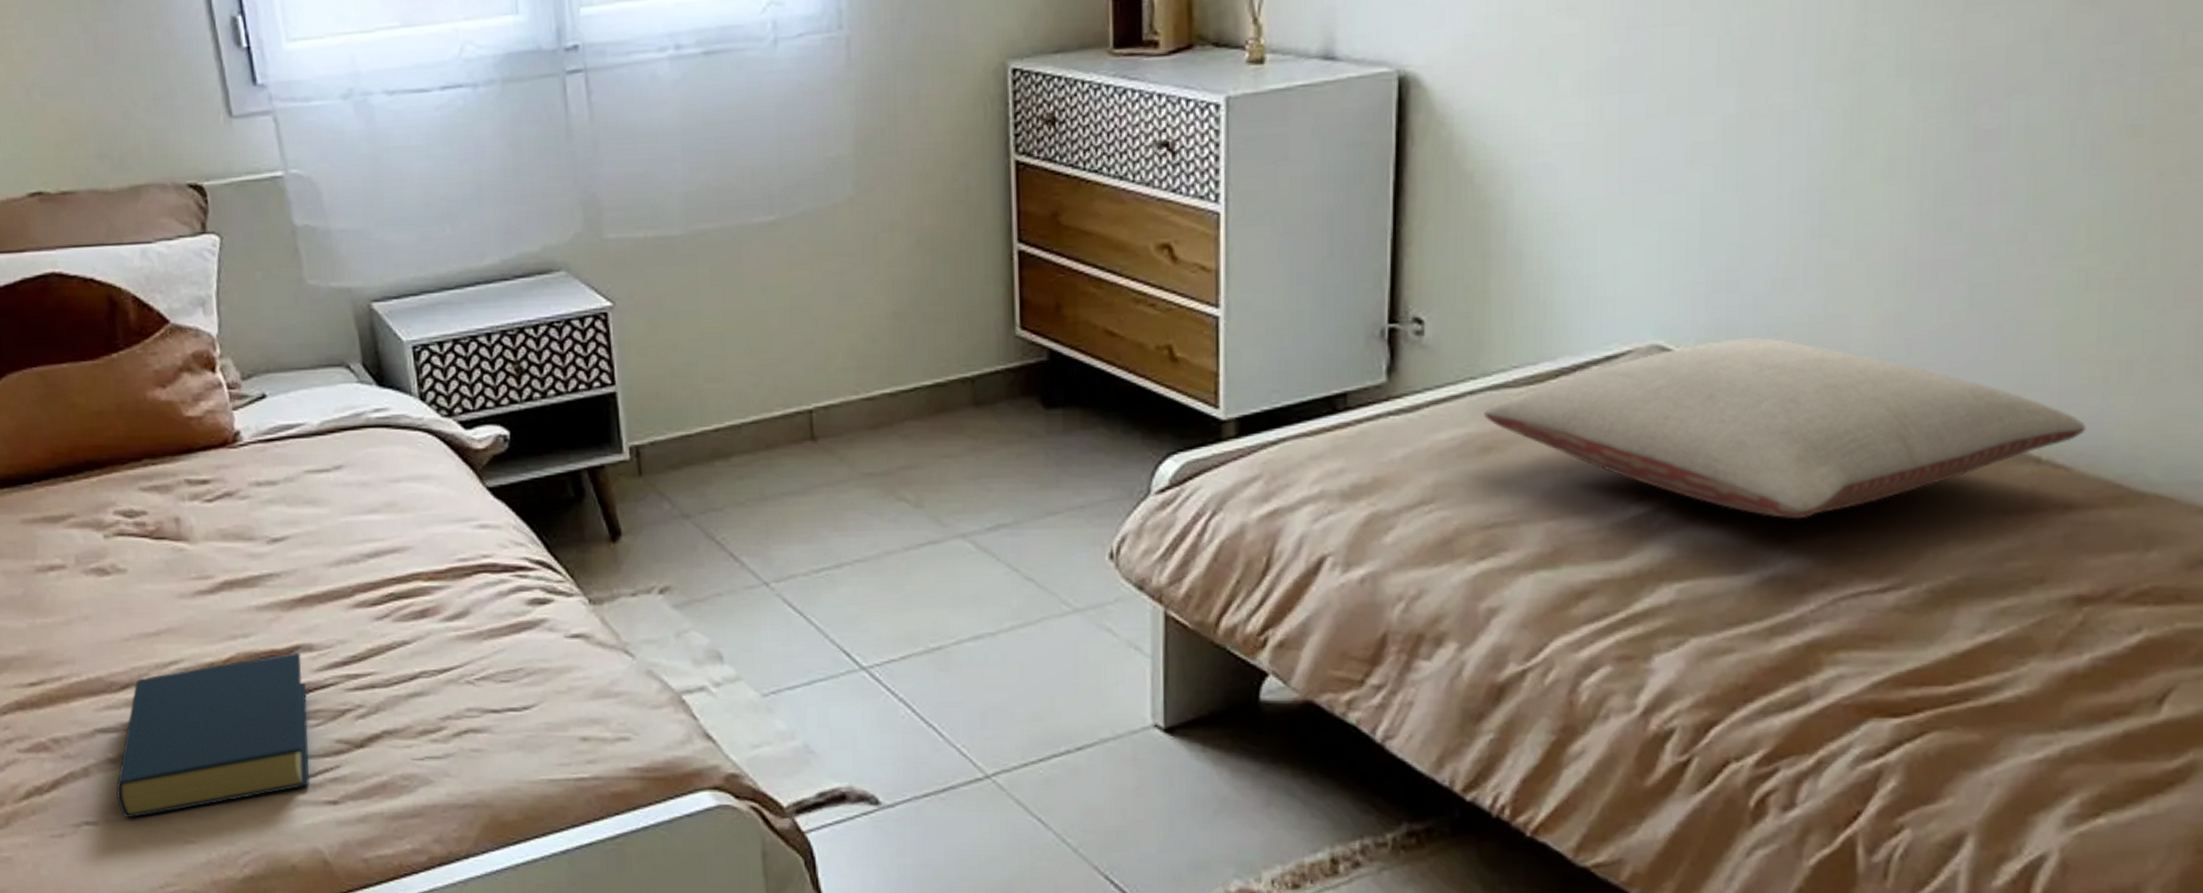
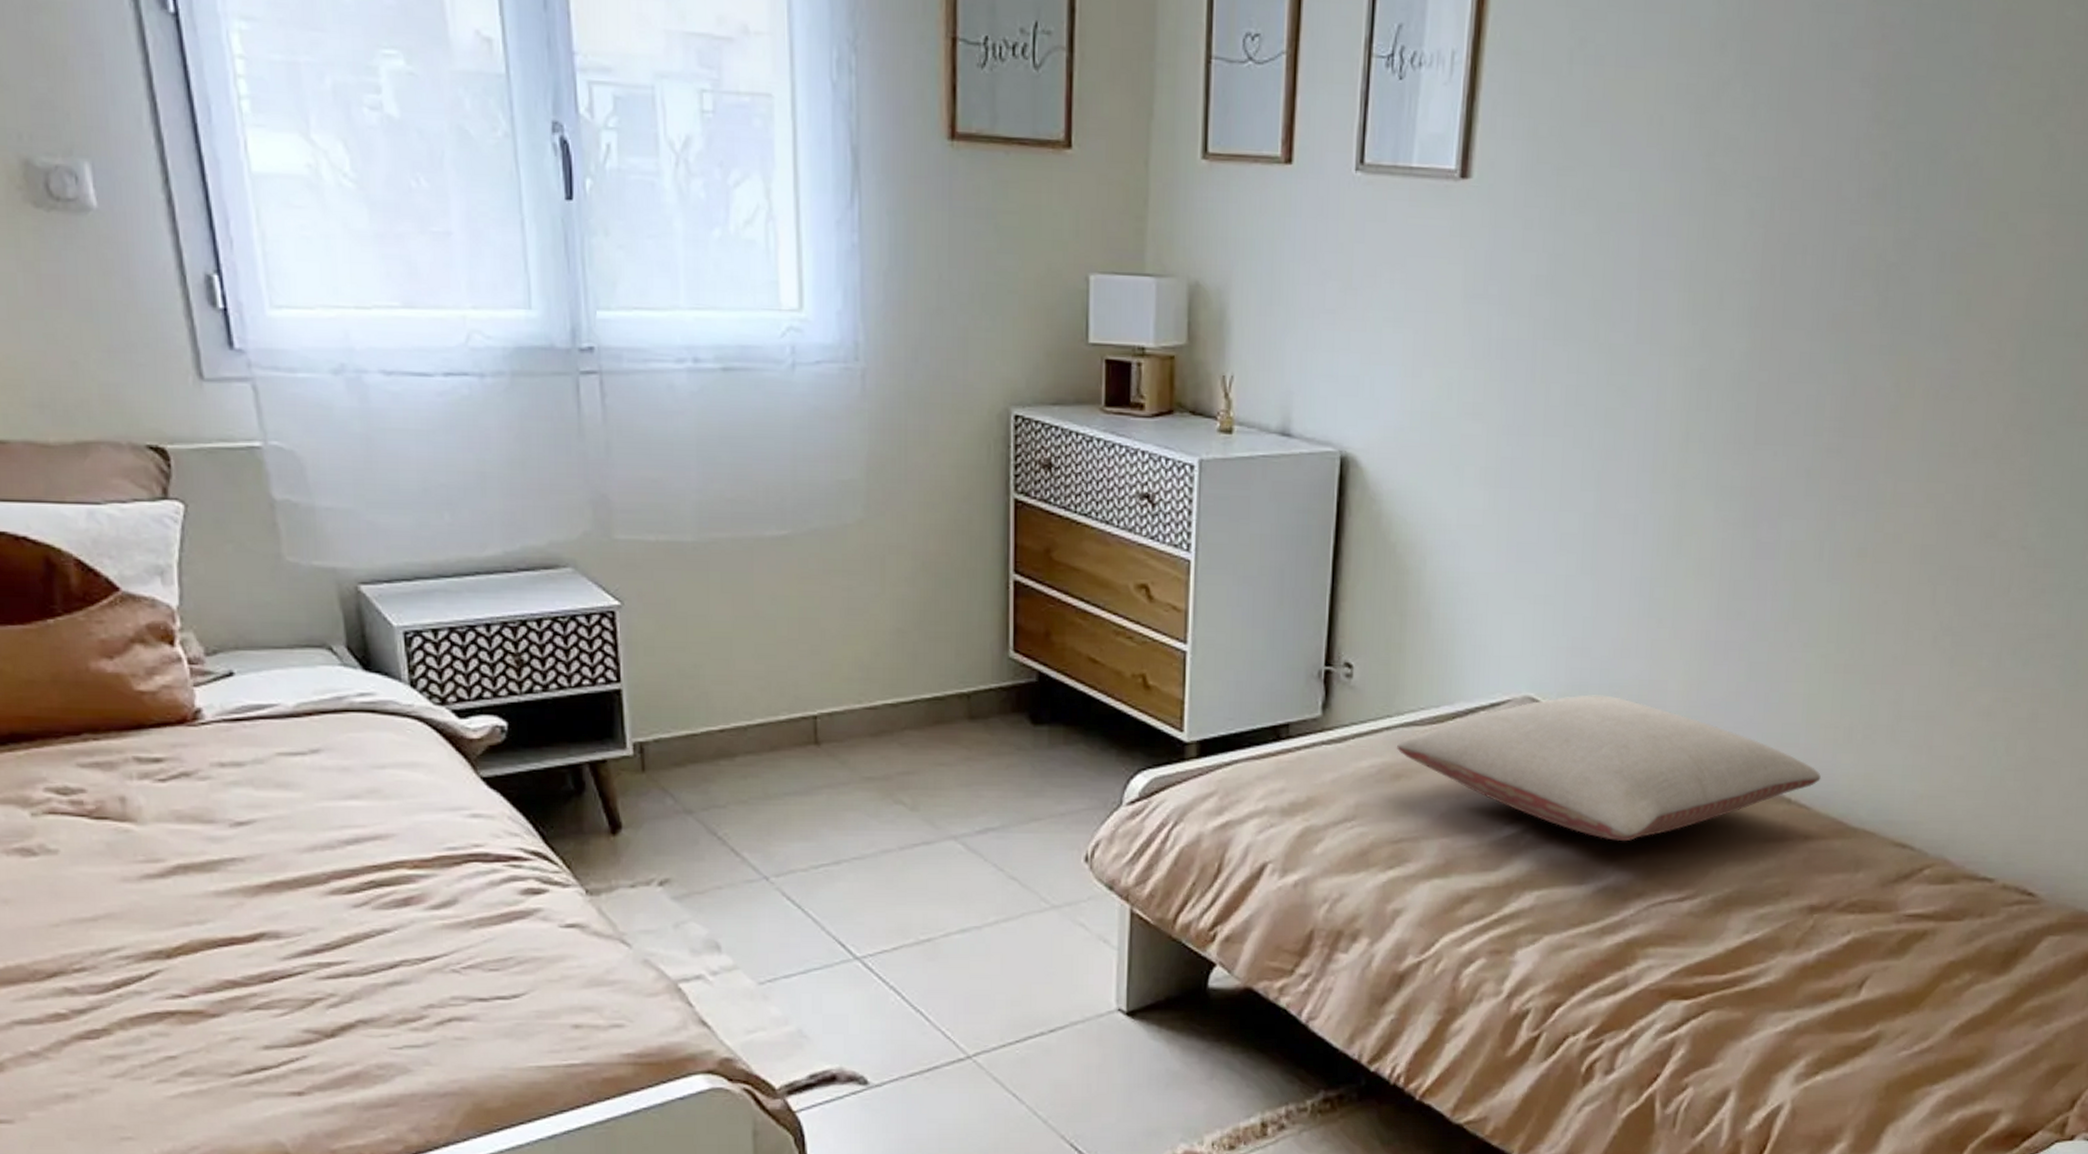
hardback book: present [115,653,311,819] -> none [36,940,273,1116]

